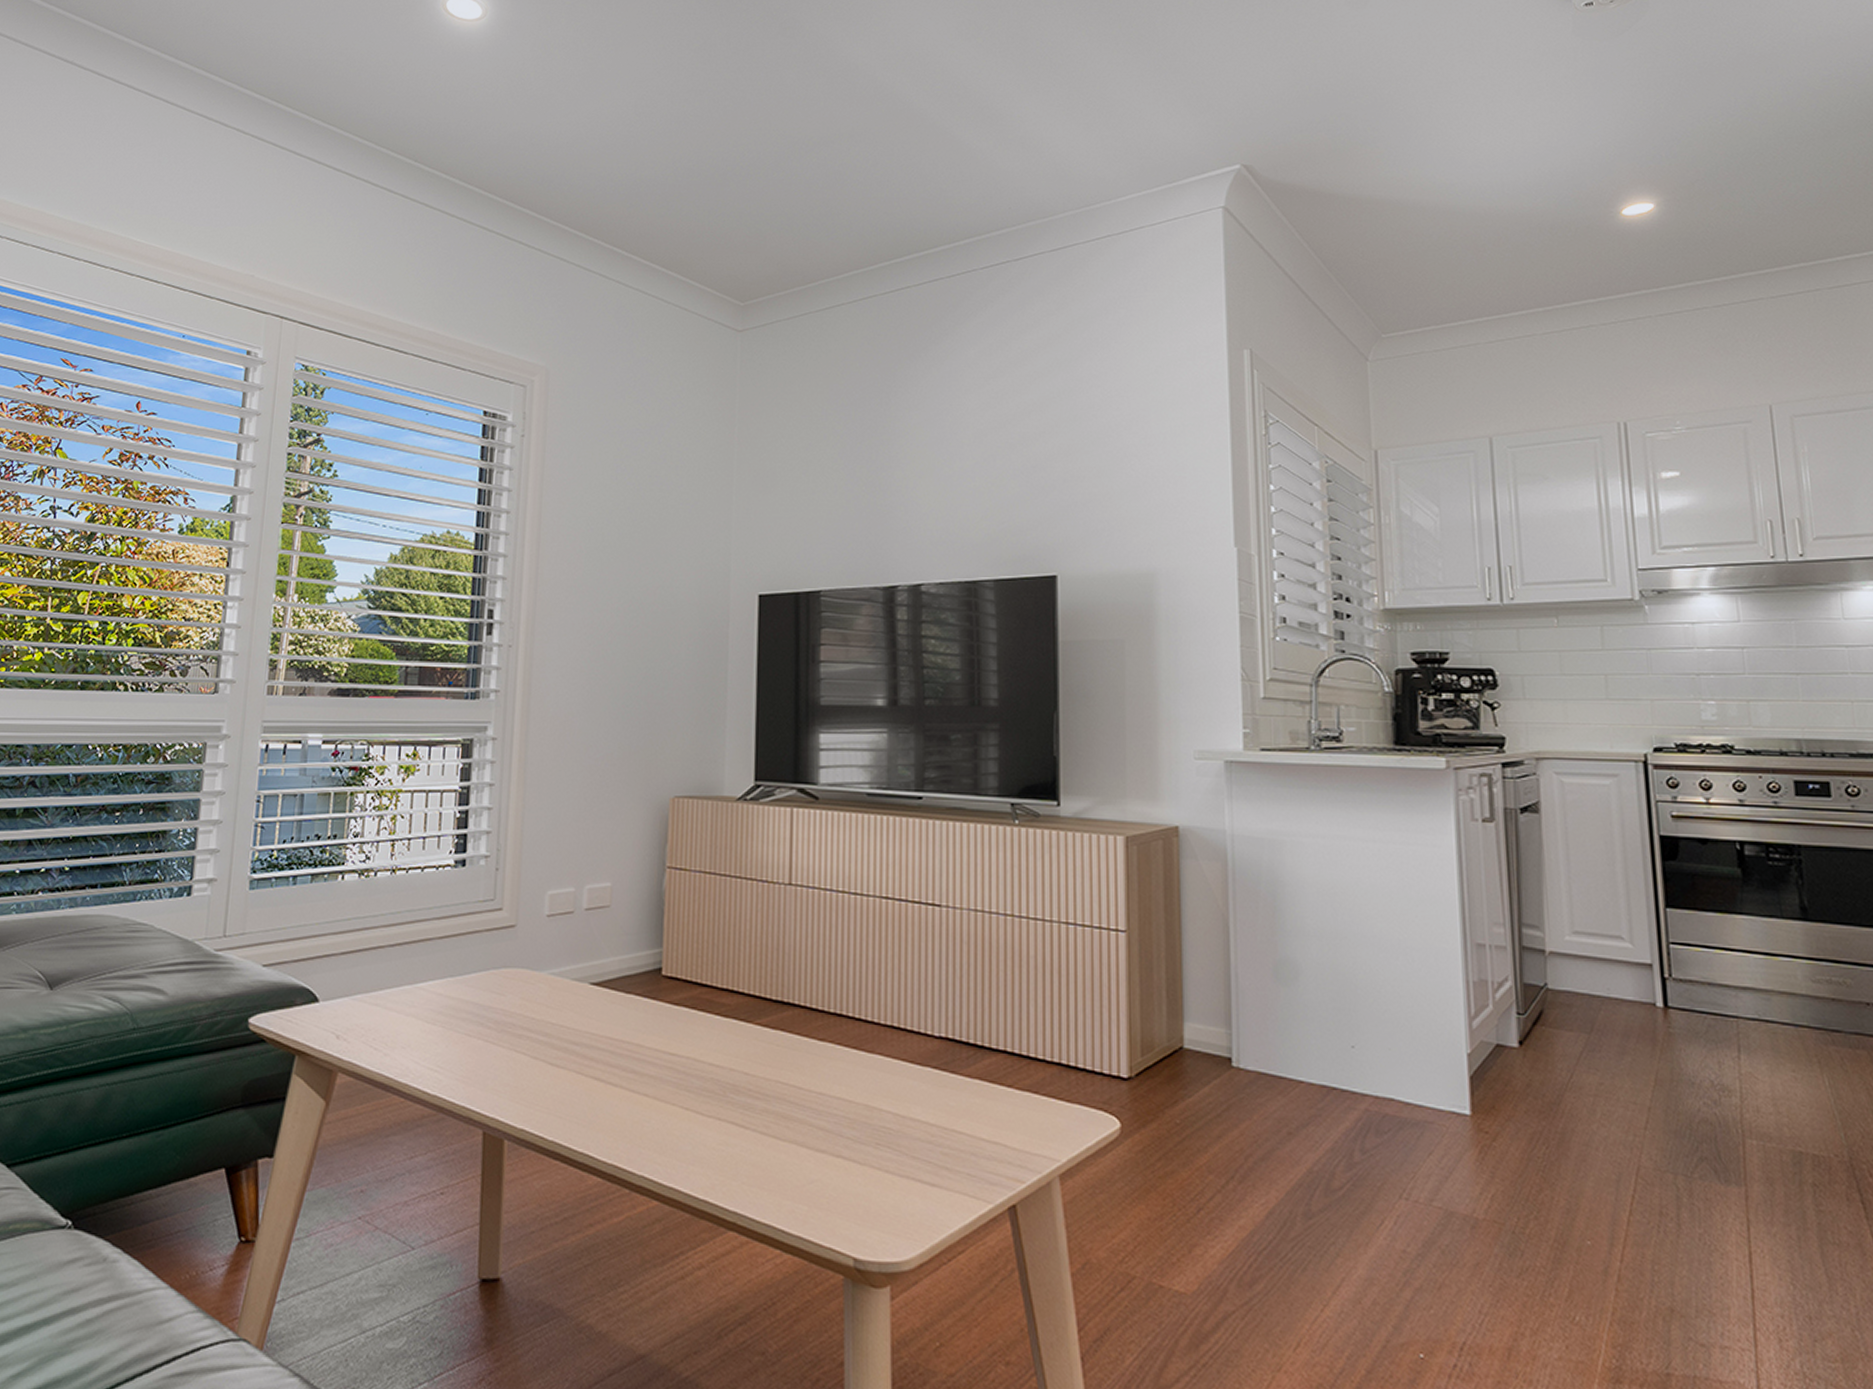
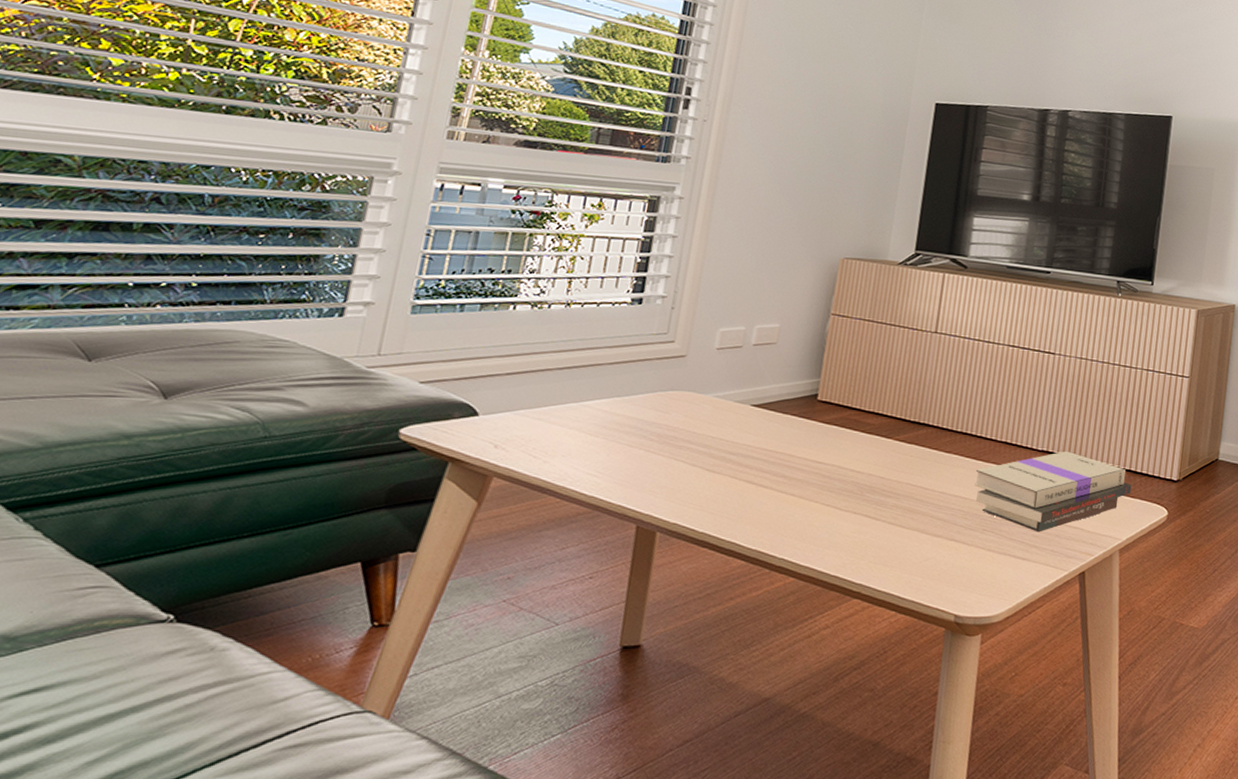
books: none [858,1037,1066,1149] -> present [974,451,1132,533]

